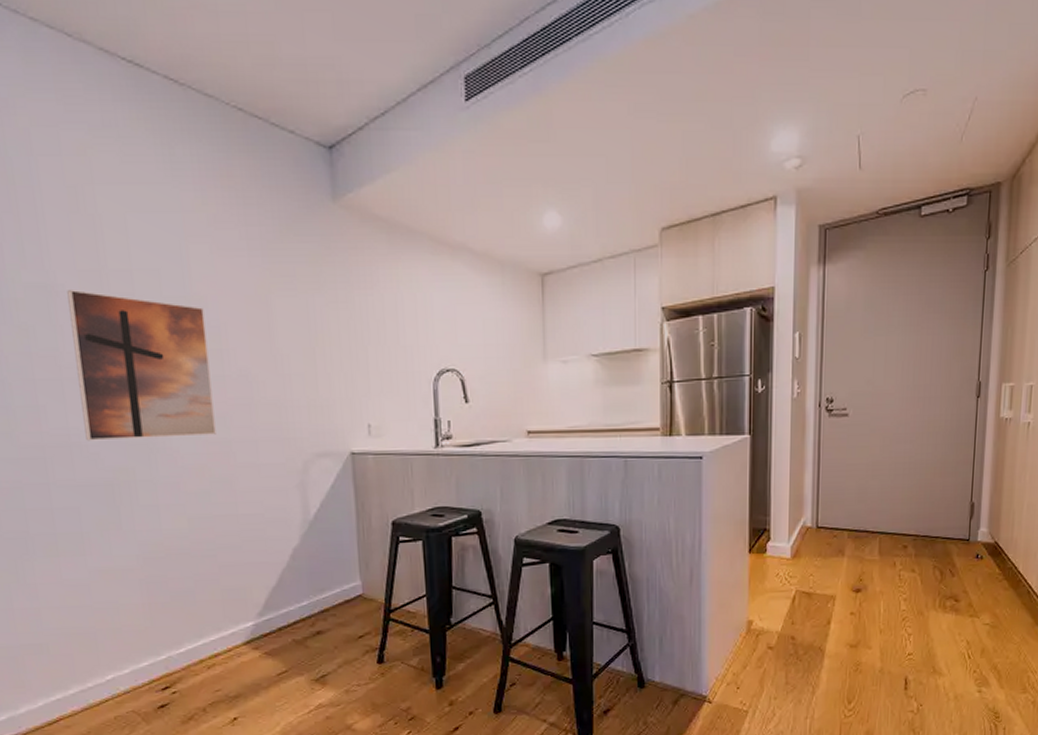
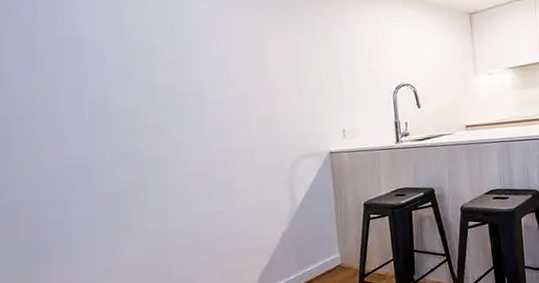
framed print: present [67,288,216,441] -> none [93,40,218,160]

